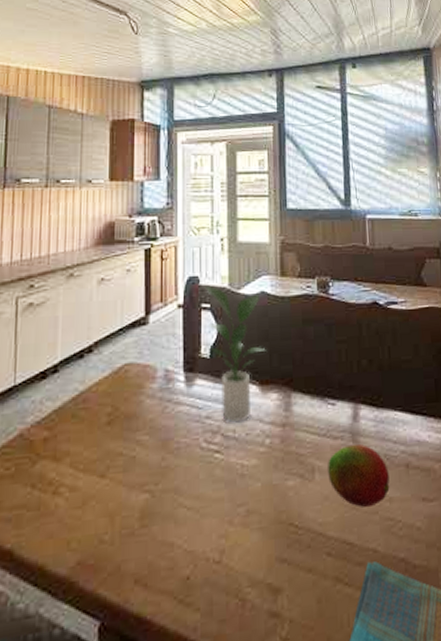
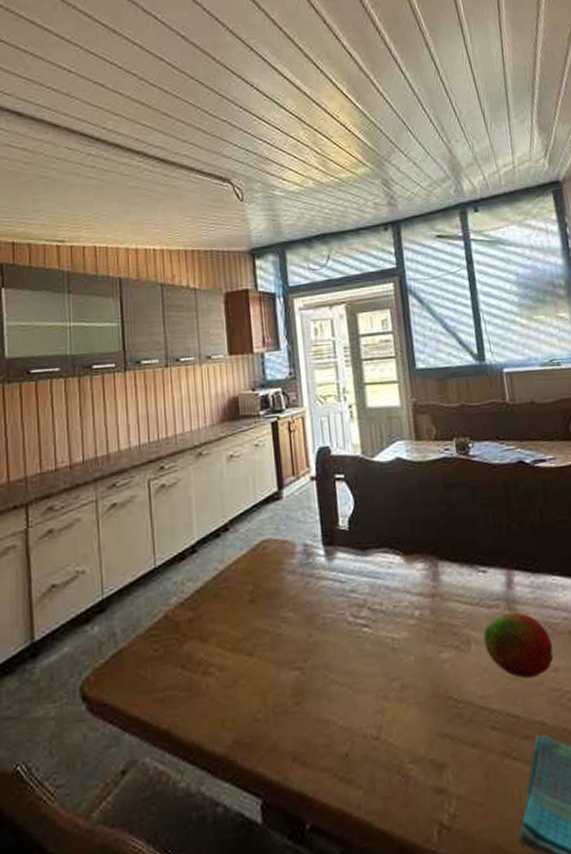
potted plant: present [204,285,266,423] -> none [336,455,407,595]

